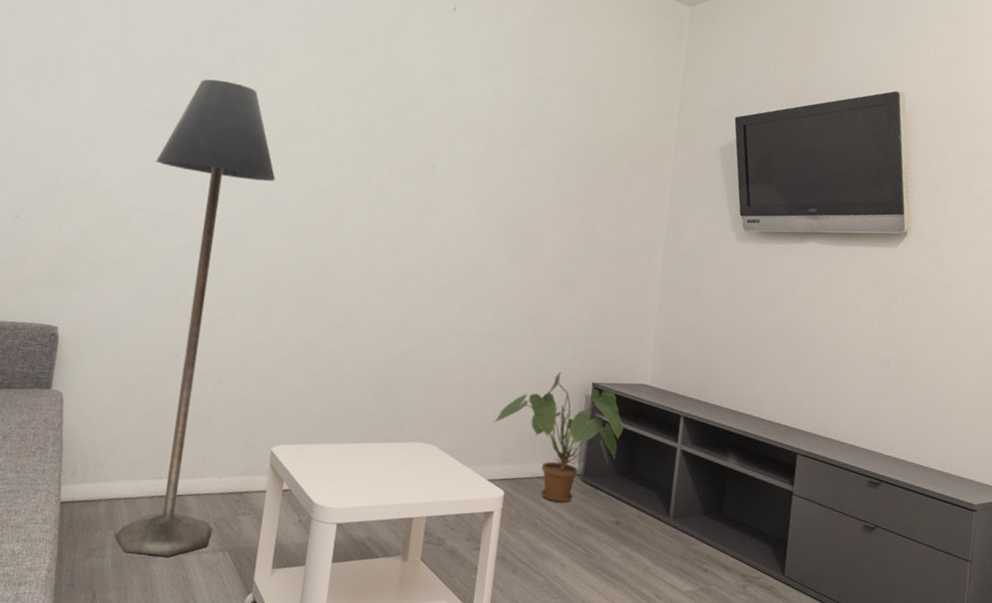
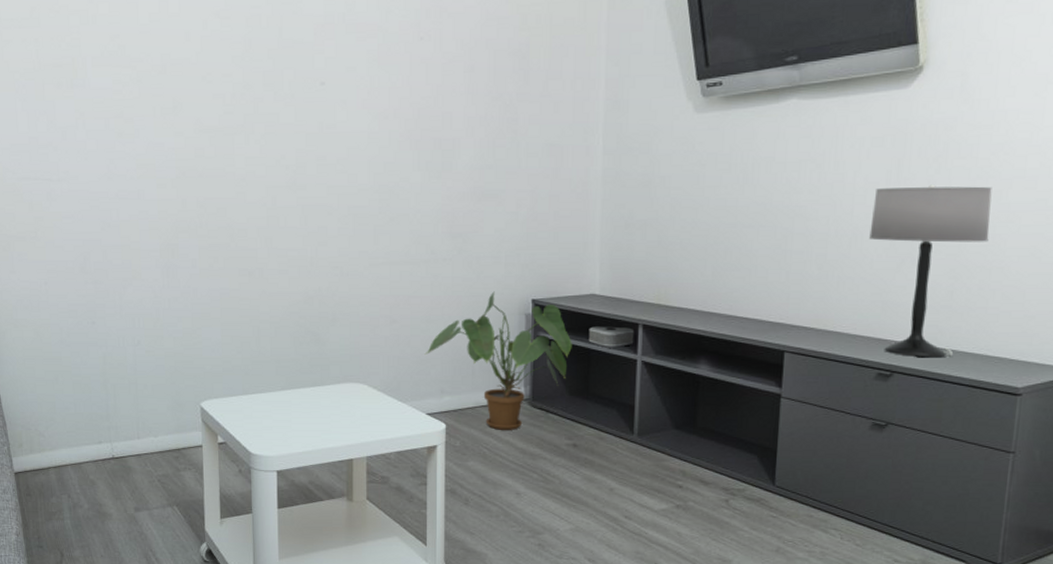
floor lamp: present [114,79,275,558] -> none [34,24,158,515]
speaker: none [637,413,677,435] -> present [588,326,635,348]
table lamp: none [865,324,955,473] -> present [869,184,992,358]

